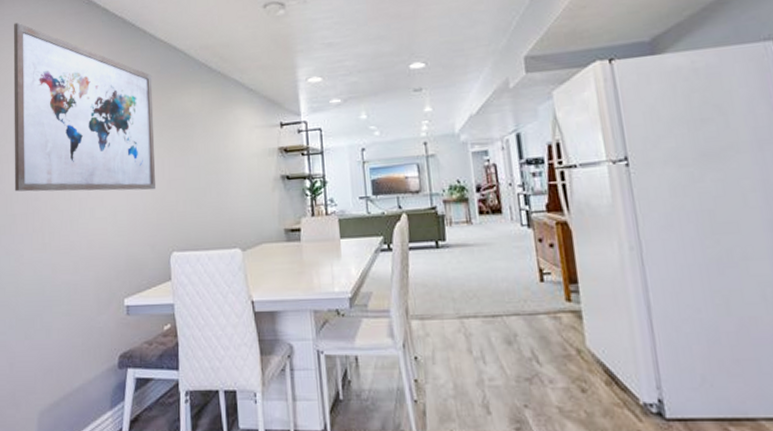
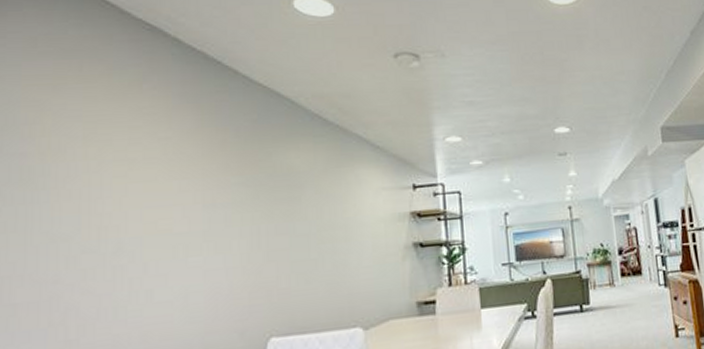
wall art: present [13,22,156,192] -> none [16,44,249,273]

